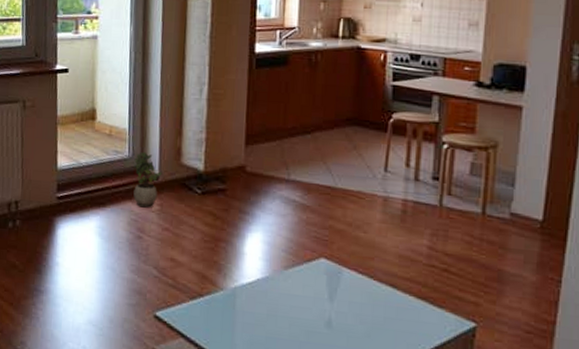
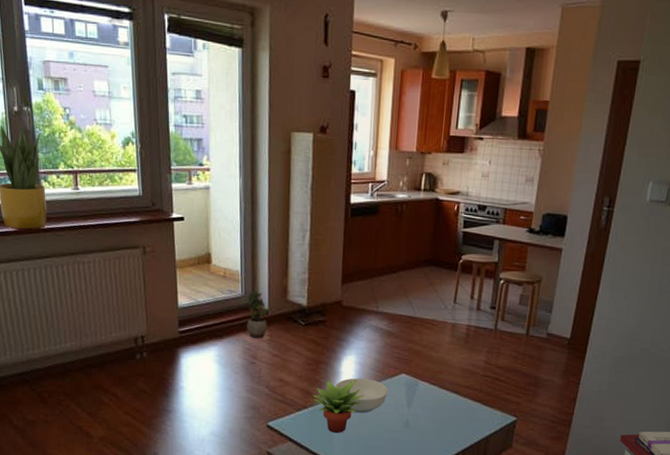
succulent plant: none [210,262,274,331] -> present [312,379,364,433]
bowl: none [237,260,304,307] -> present [334,378,389,413]

